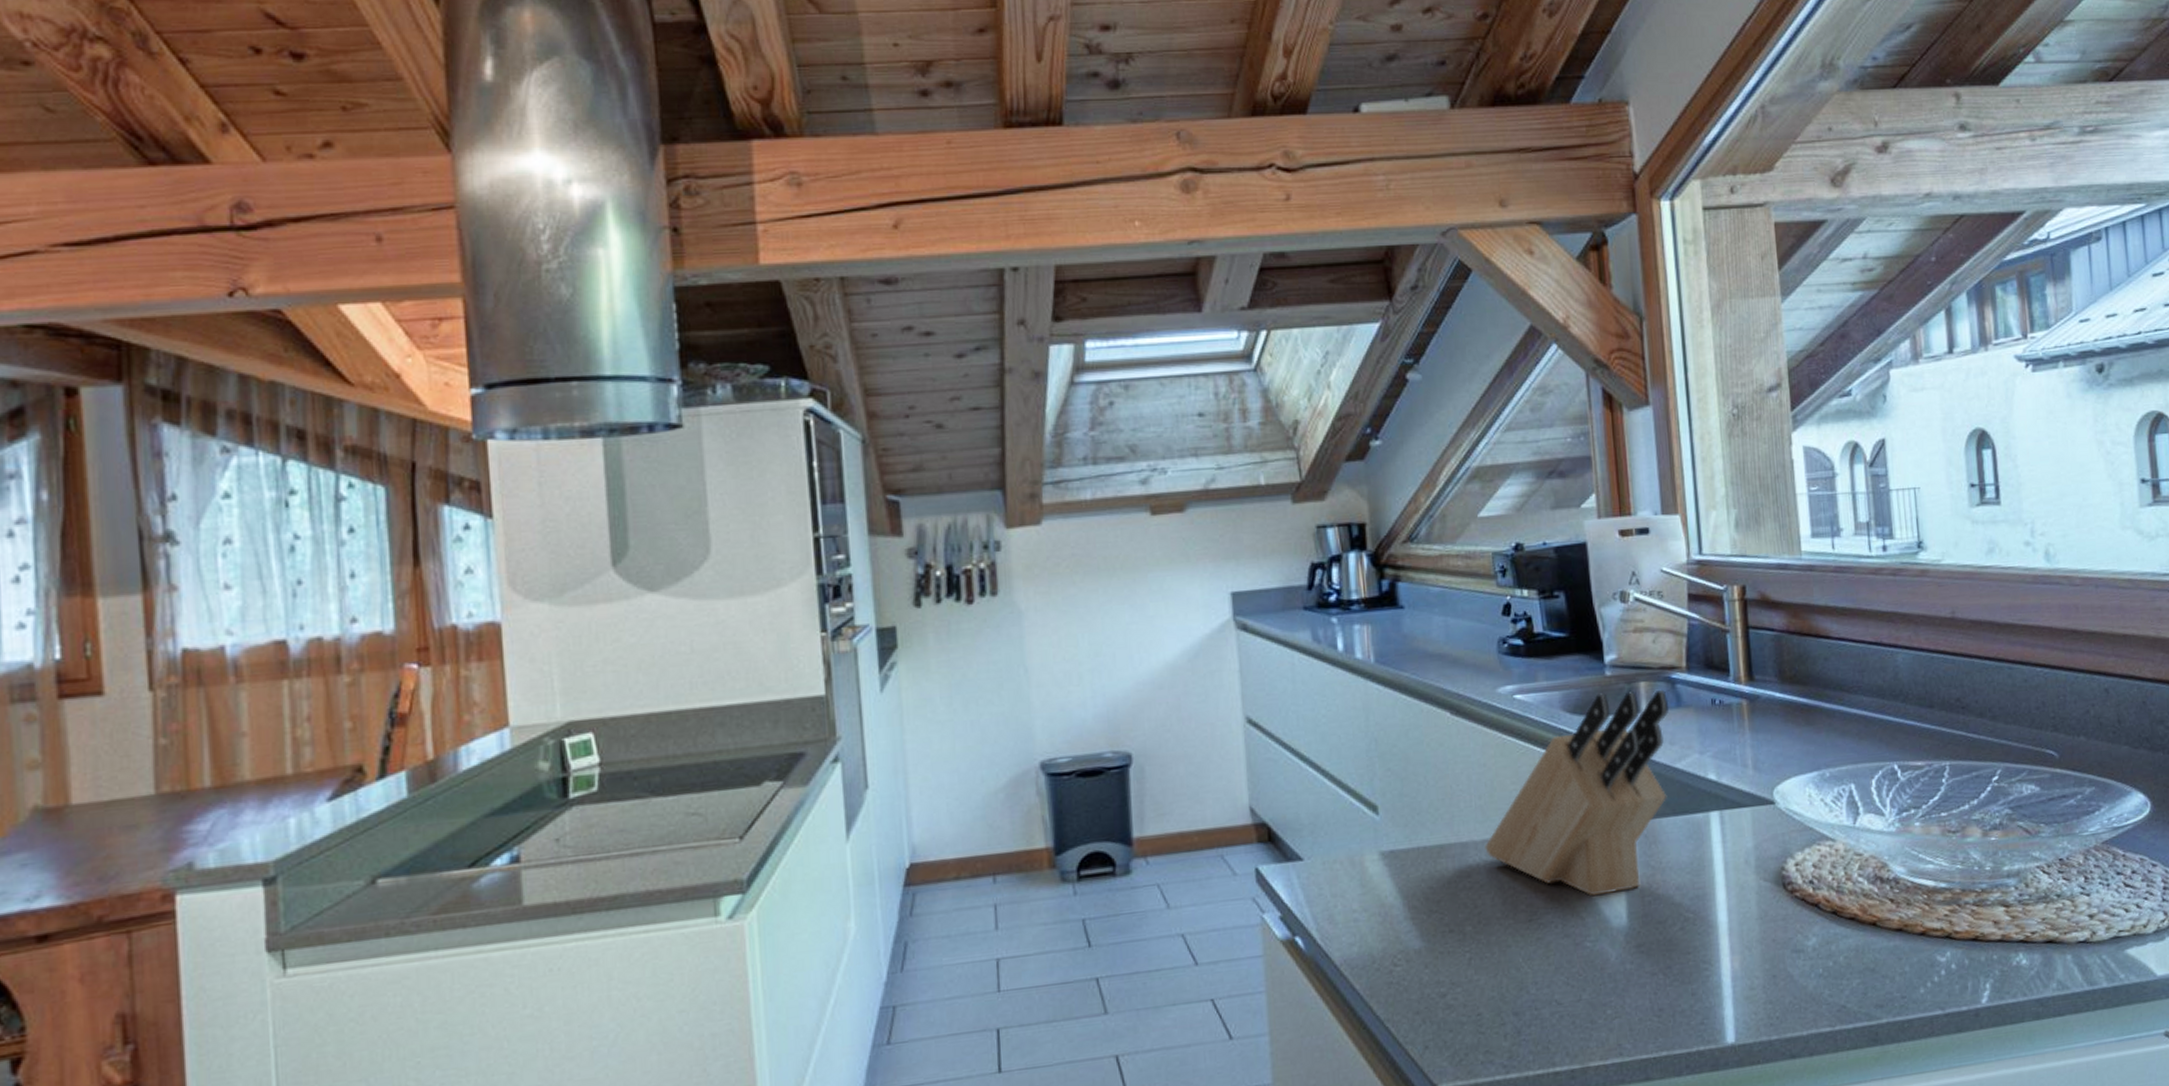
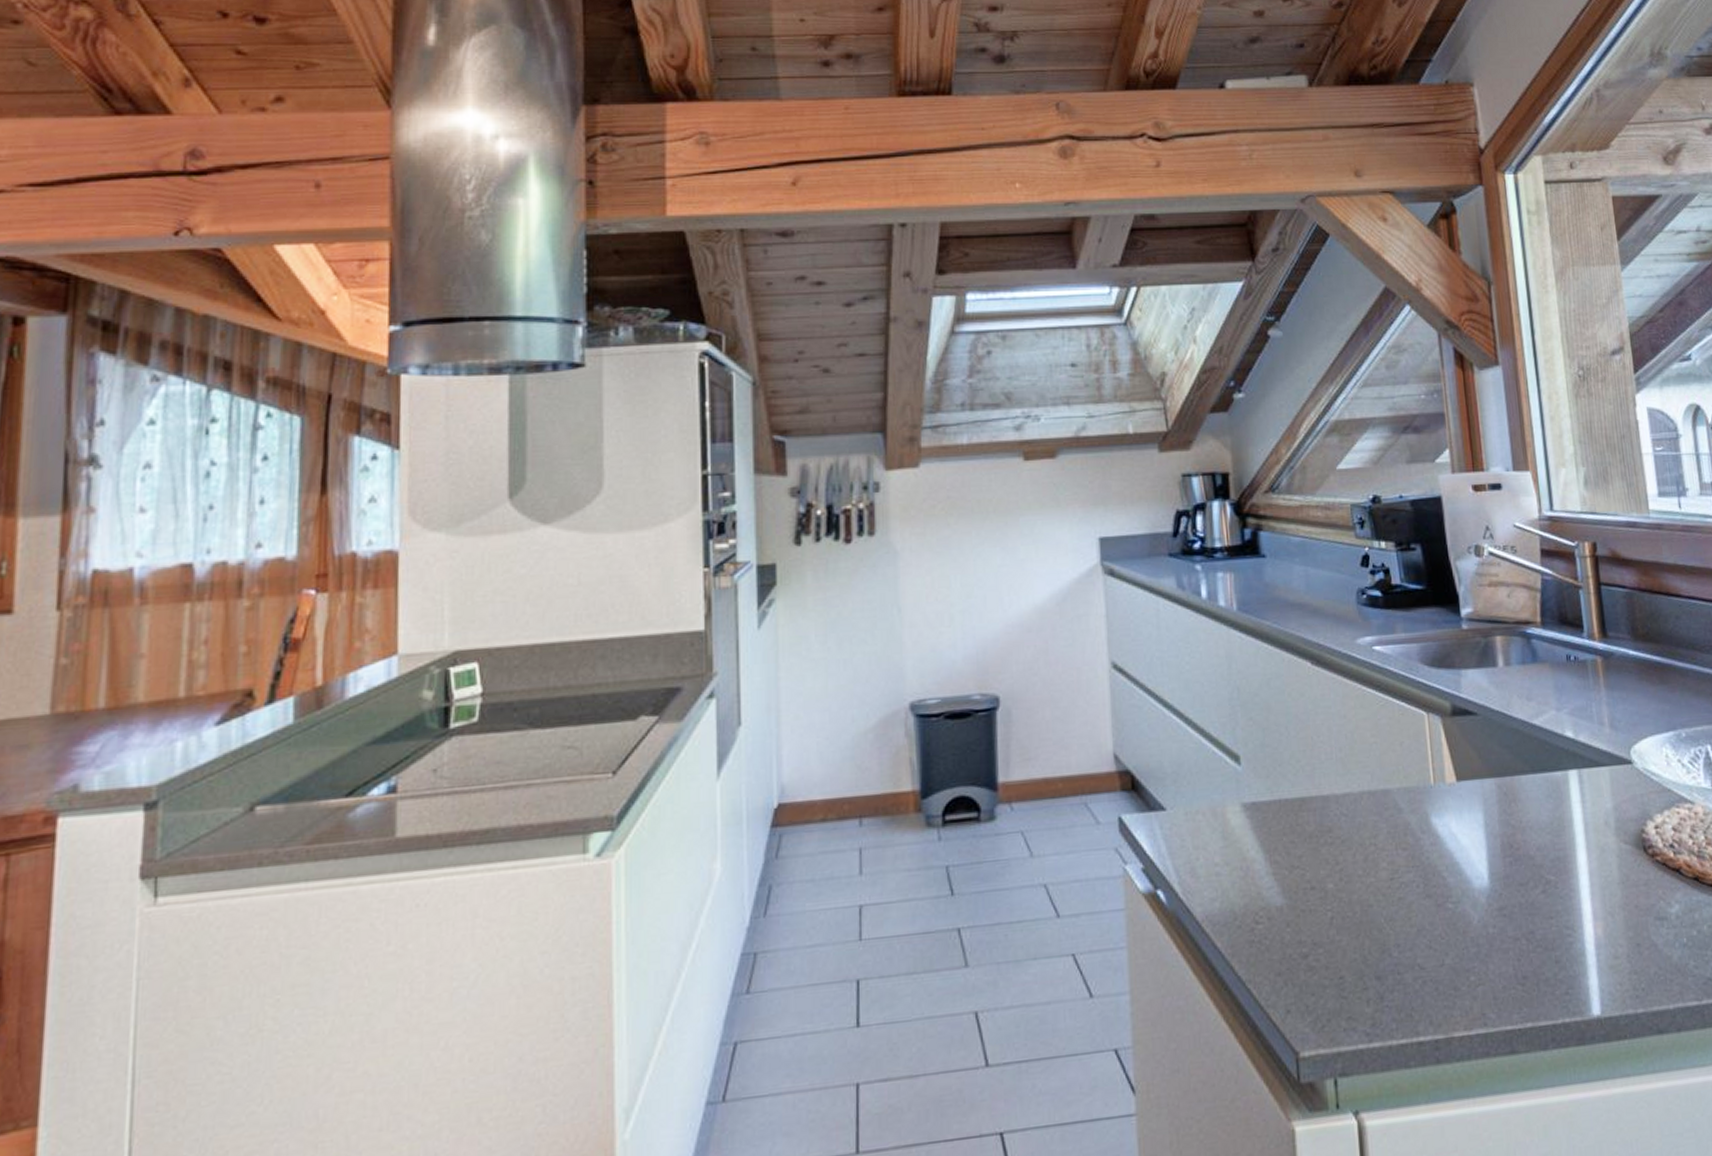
knife block: present [1485,689,1669,897] -> none [1345,644,1525,856]

